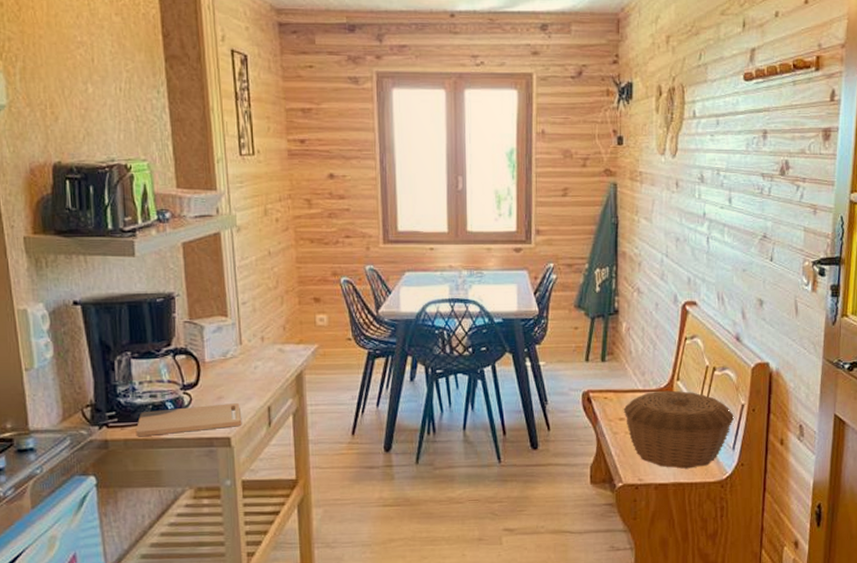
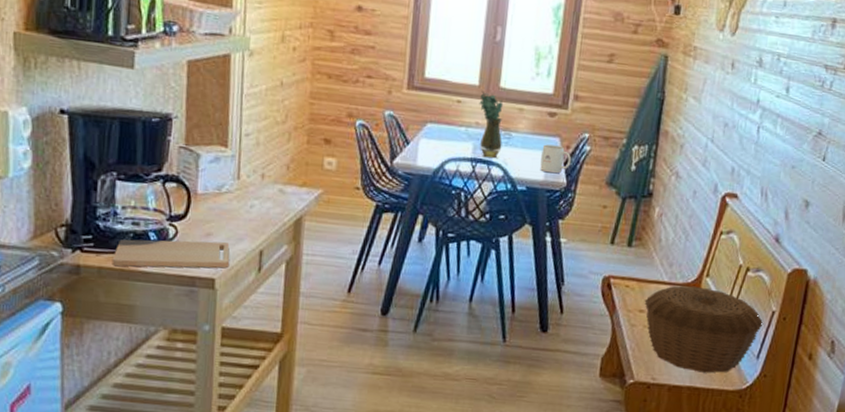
vase: none [450,236,476,296] -> present [479,90,504,158]
mug: none [512,278,541,304] -> present [540,144,572,174]

